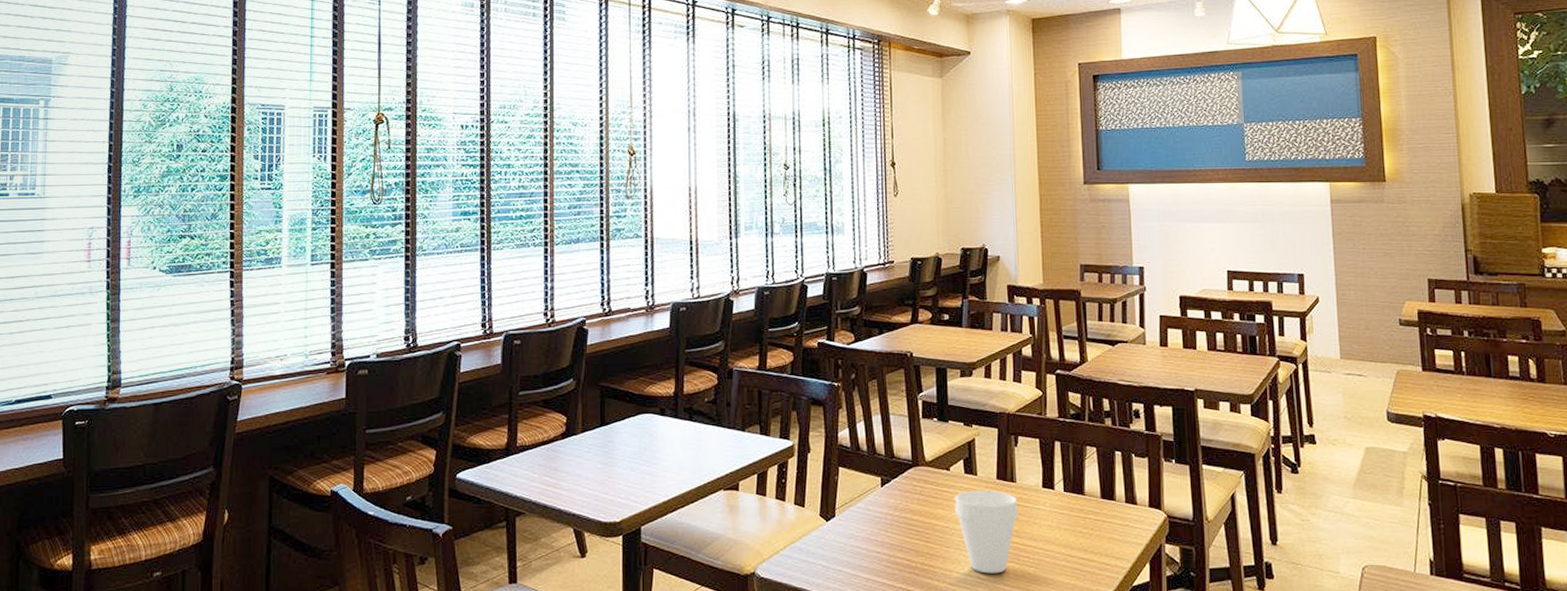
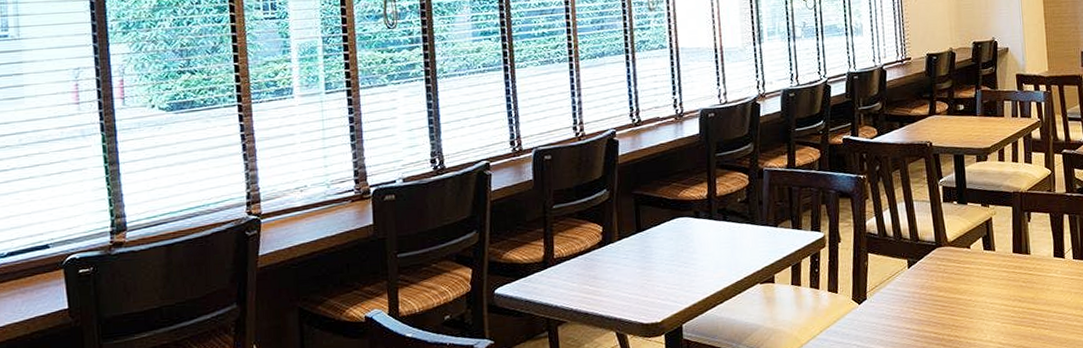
cup: present [954,489,1019,574] -> none [975,263,1034,339]

